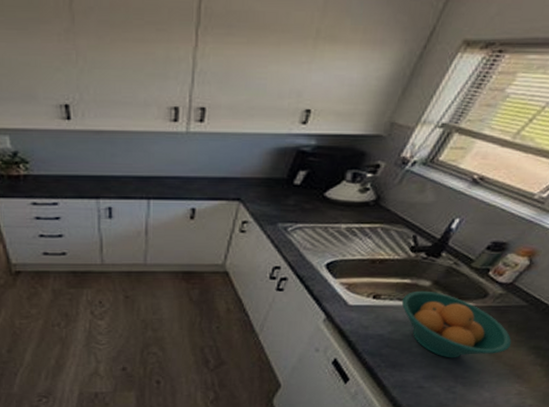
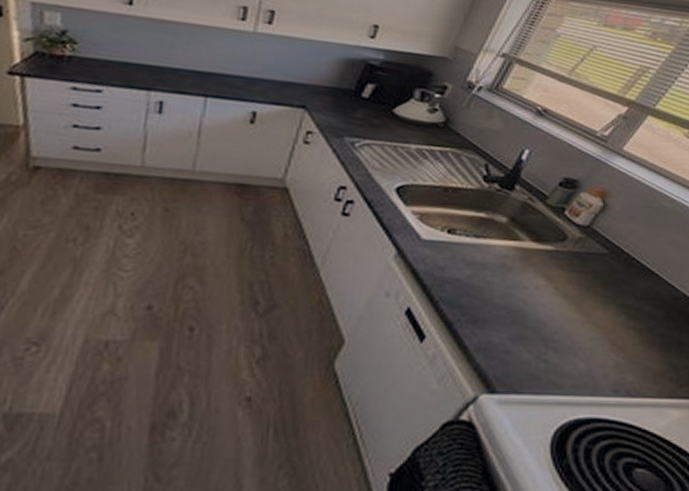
fruit bowl: present [401,290,512,358] -> none [478,227,599,315]

